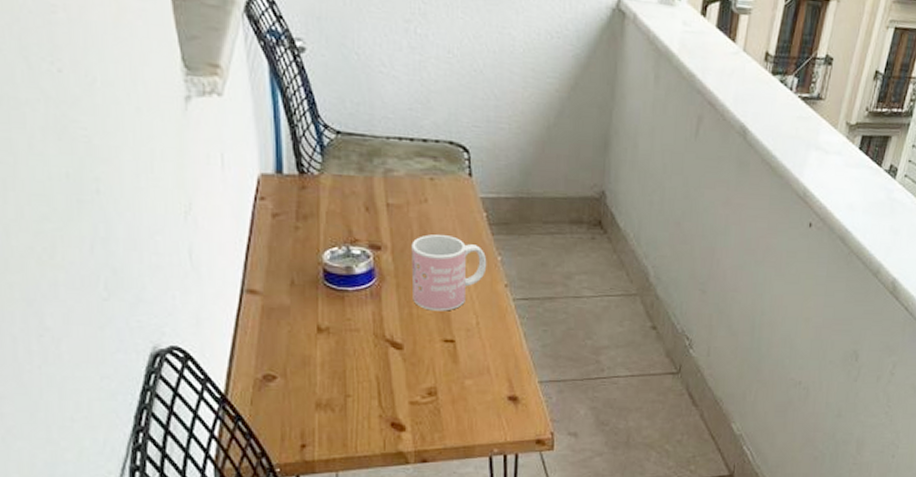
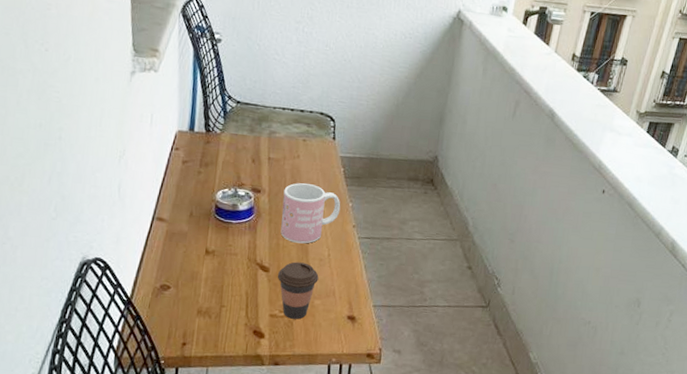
coffee cup: none [414,334,467,405] -> present [277,262,319,319]

